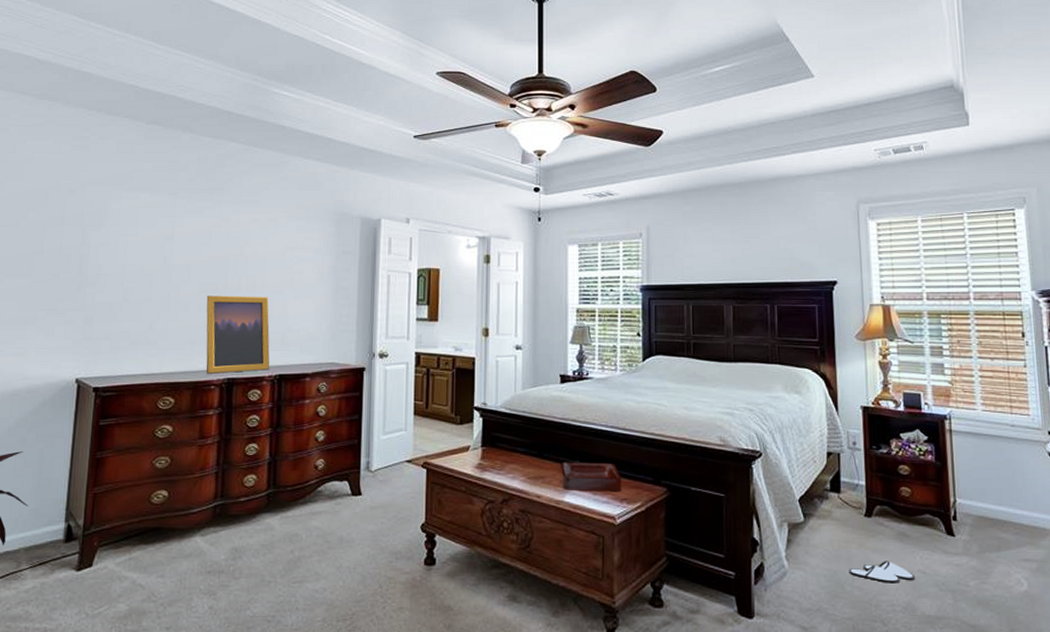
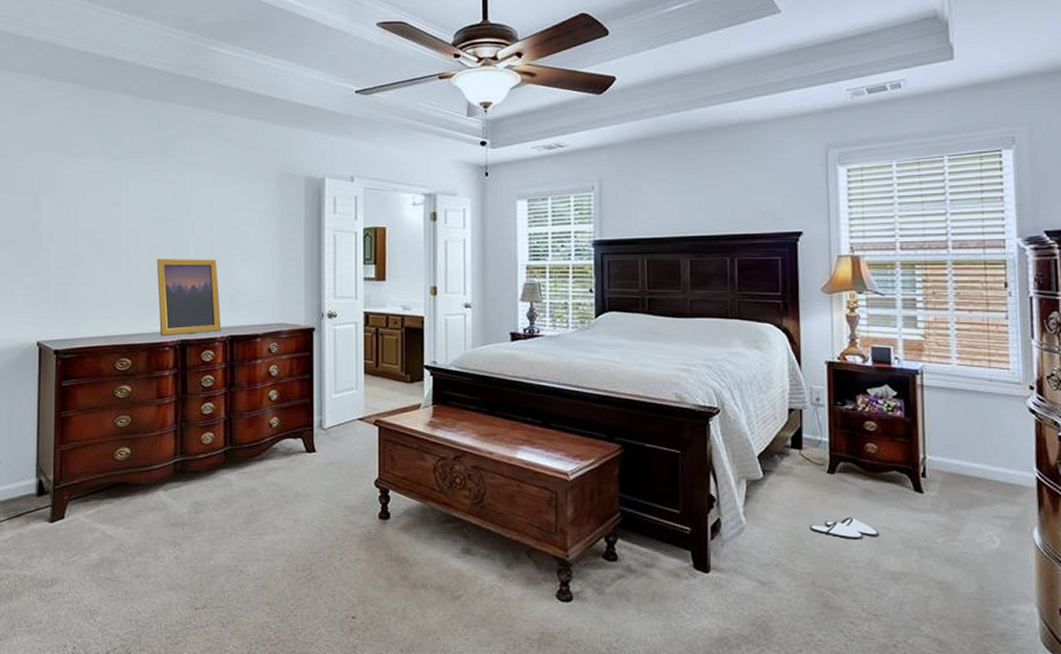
decorative tray: present [559,462,622,492] -> none [511,419,575,449]

